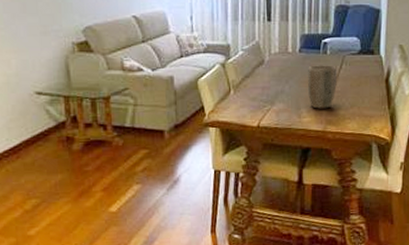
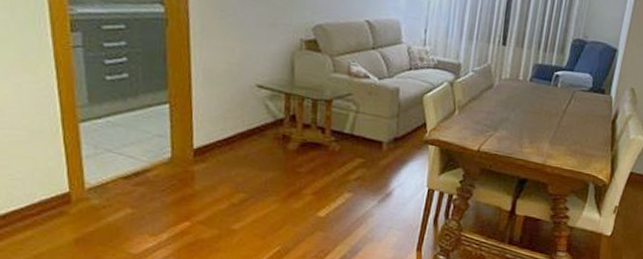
plant pot: present [308,64,337,109] -> none [533,96,565,143]

